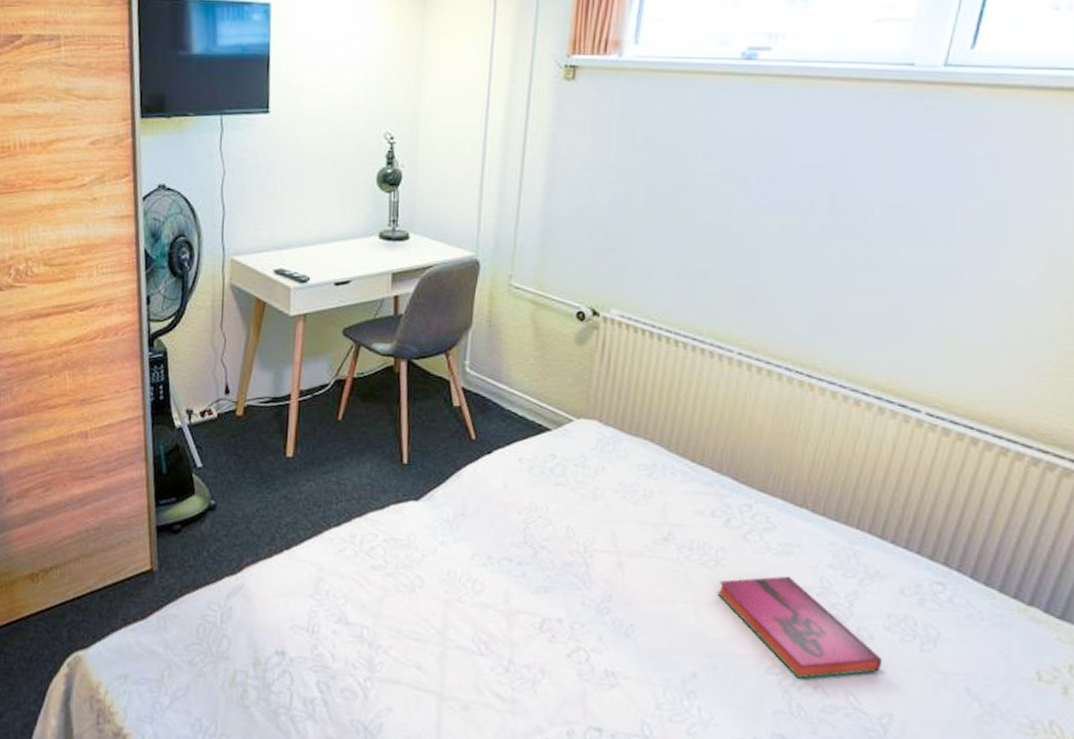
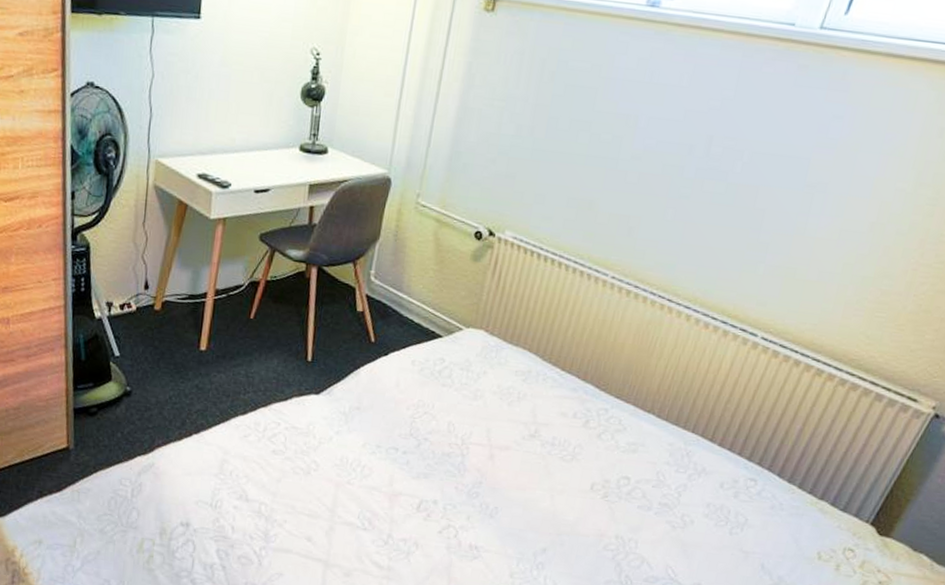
hardback book: present [717,576,883,679] -> none [570,470,699,555]

